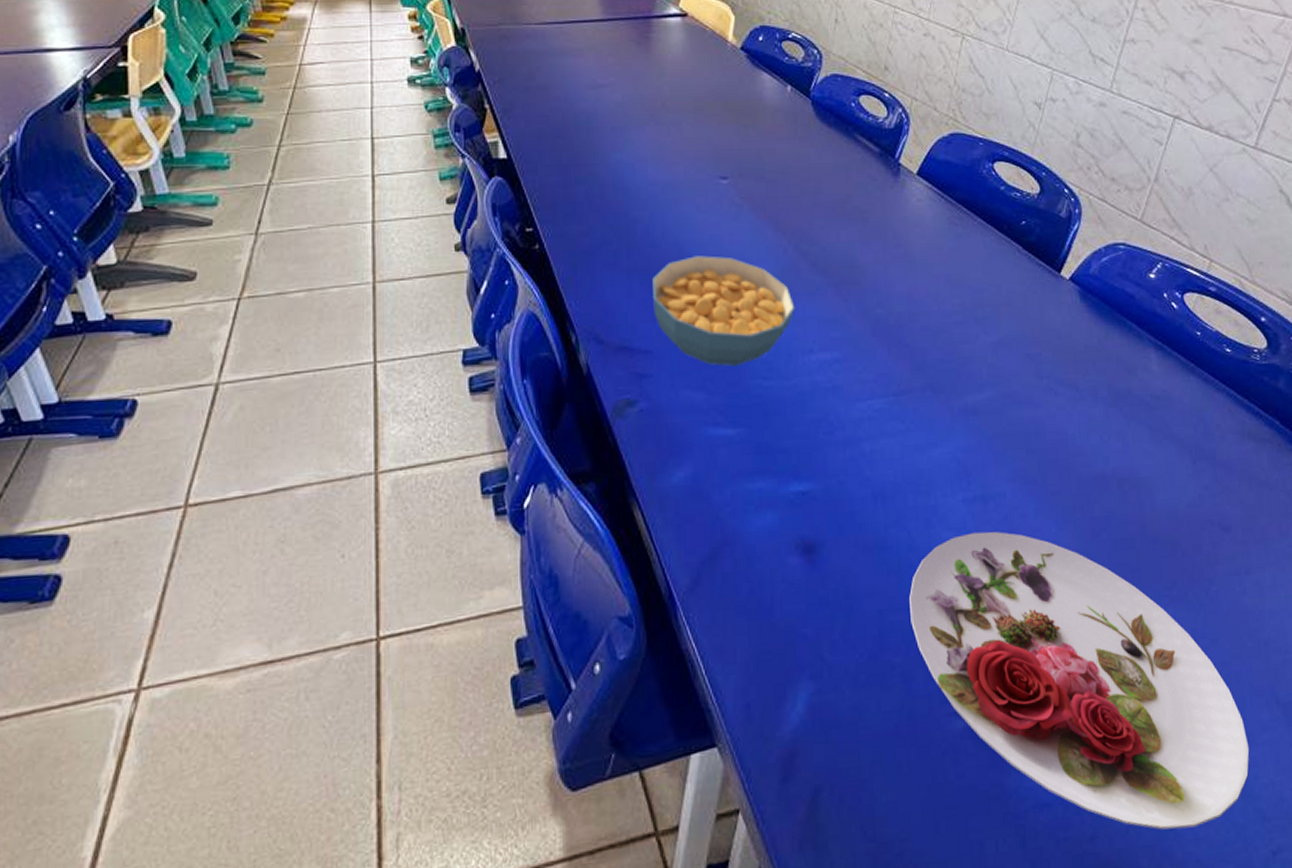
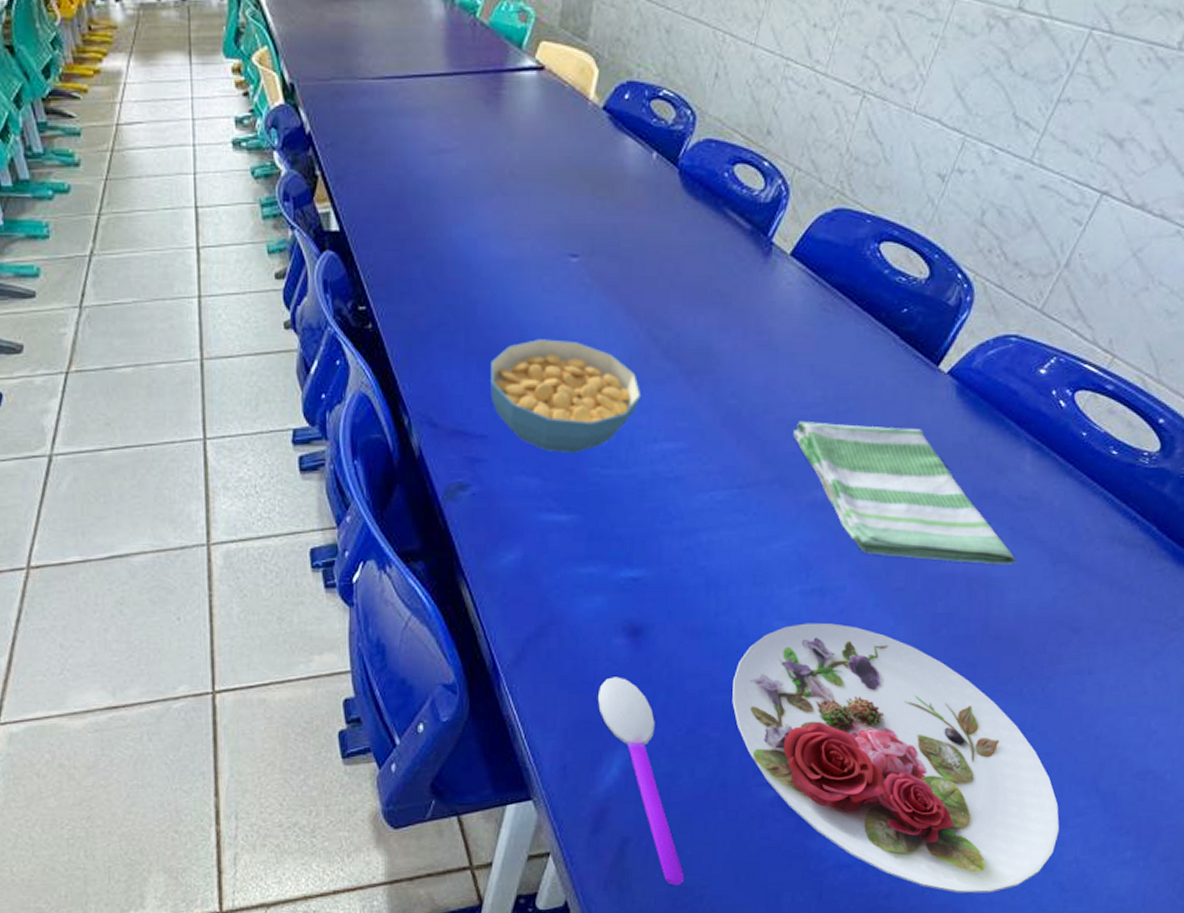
spoon: none [776,599,882,841] -> present [597,677,684,886]
dish towel: none [938,328,1160,465] -> present [793,420,1017,565]

